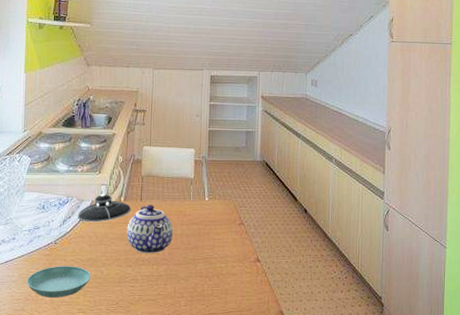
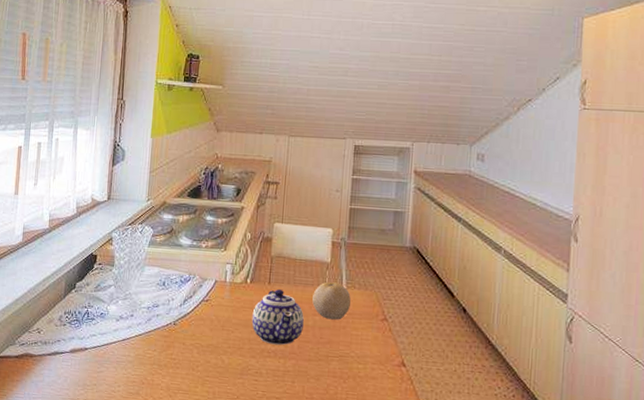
saucer: present [26,266,91,298] -> none [142,349,211,385]
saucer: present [77,193,132,223] -> none [199,273,259,305]
fruit: none [180,195,212,228] -> present [312,281,351,320]

